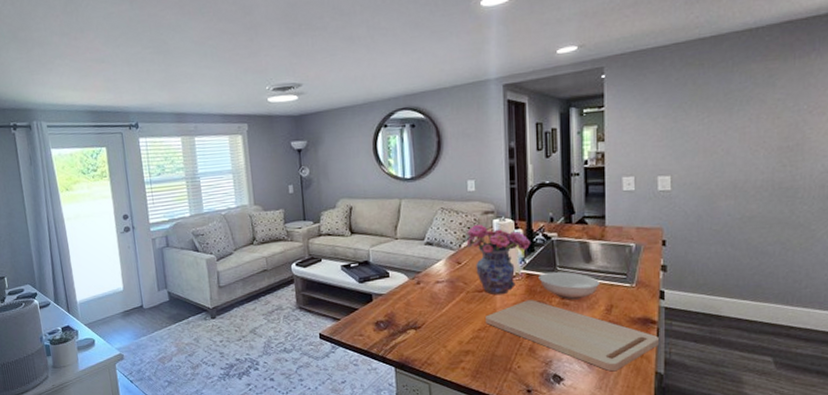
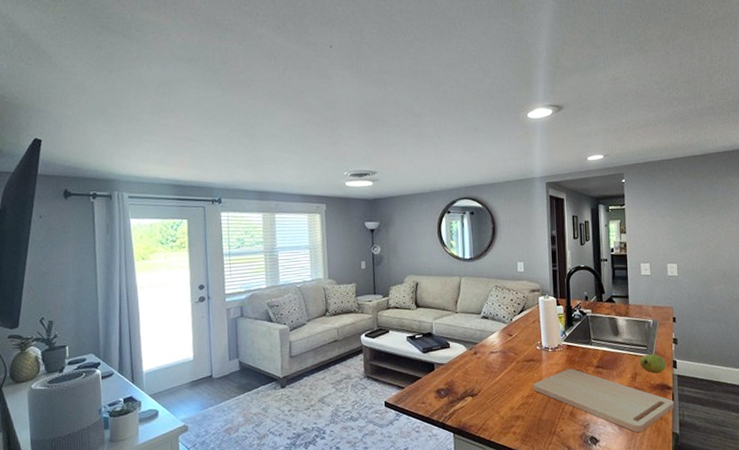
flower arrangement: present [466,225,531,295] -> none [516,301,571,365]
bowl: present [538,271,599,300] -> none [577,343,626,369]
fruit: none [616,282,651,306] -> present [639,353,666,374]

